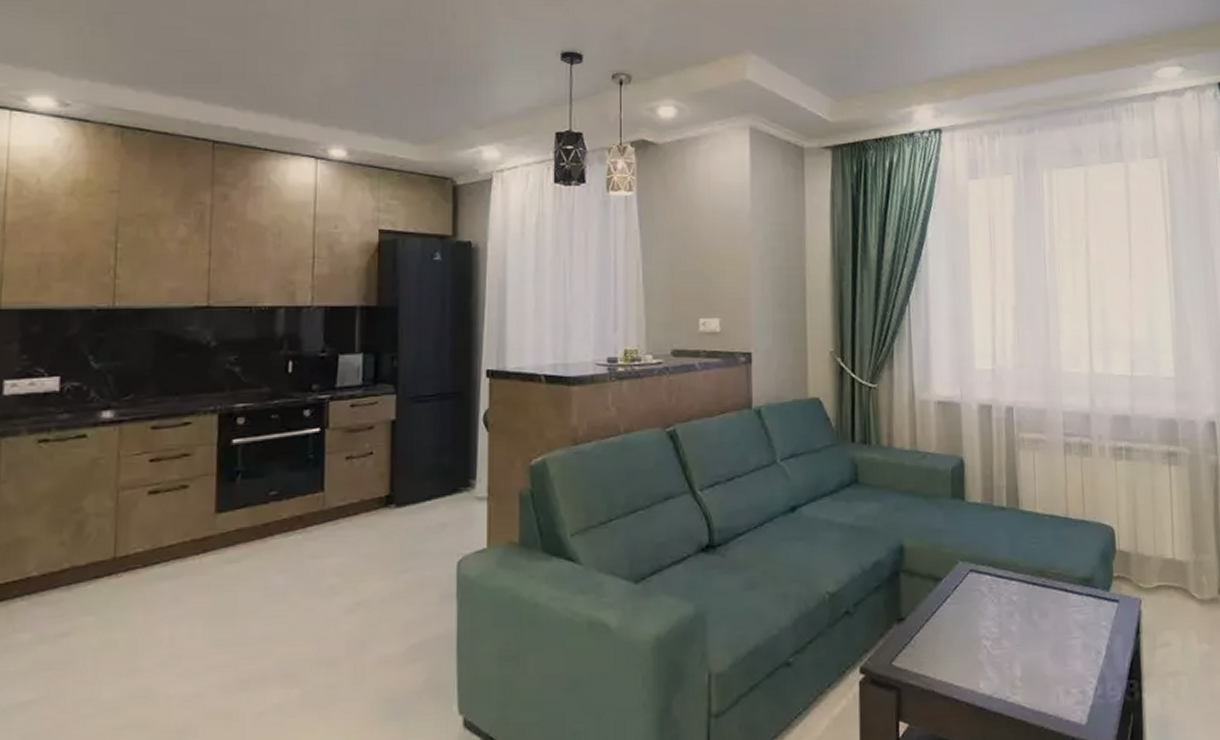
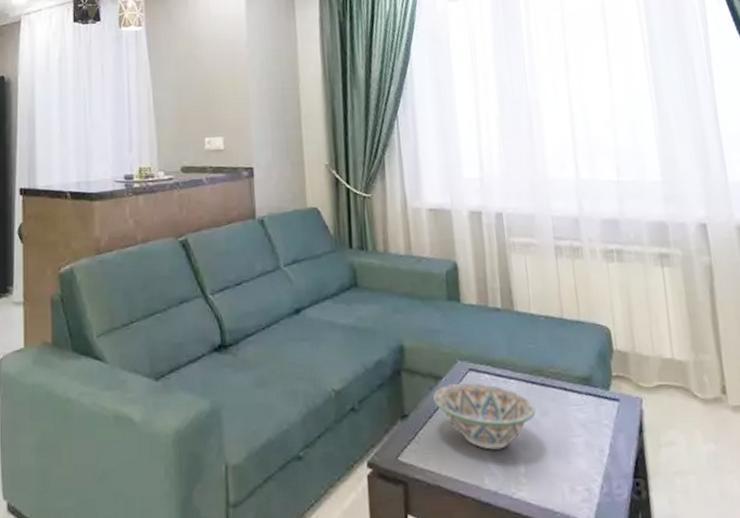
decorative bowl: none [931,584,1035,653] -> present [432,382,536,450]

